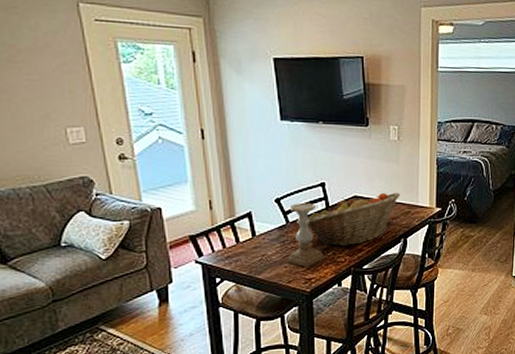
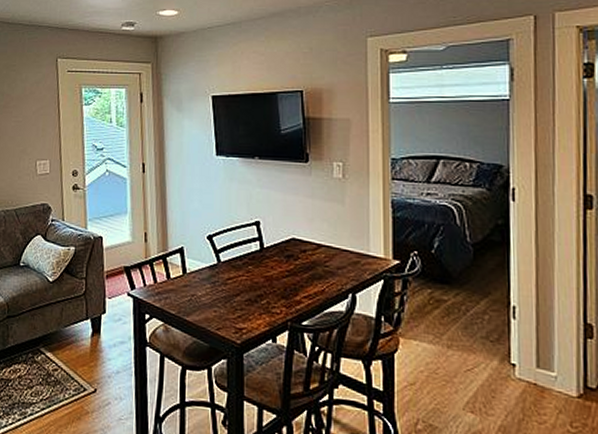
candle holder: present [287,202,324,268] -> none [217,241,257,315]
fruit basket: present [308,192,400,247] -> none [241,237,347,296]

